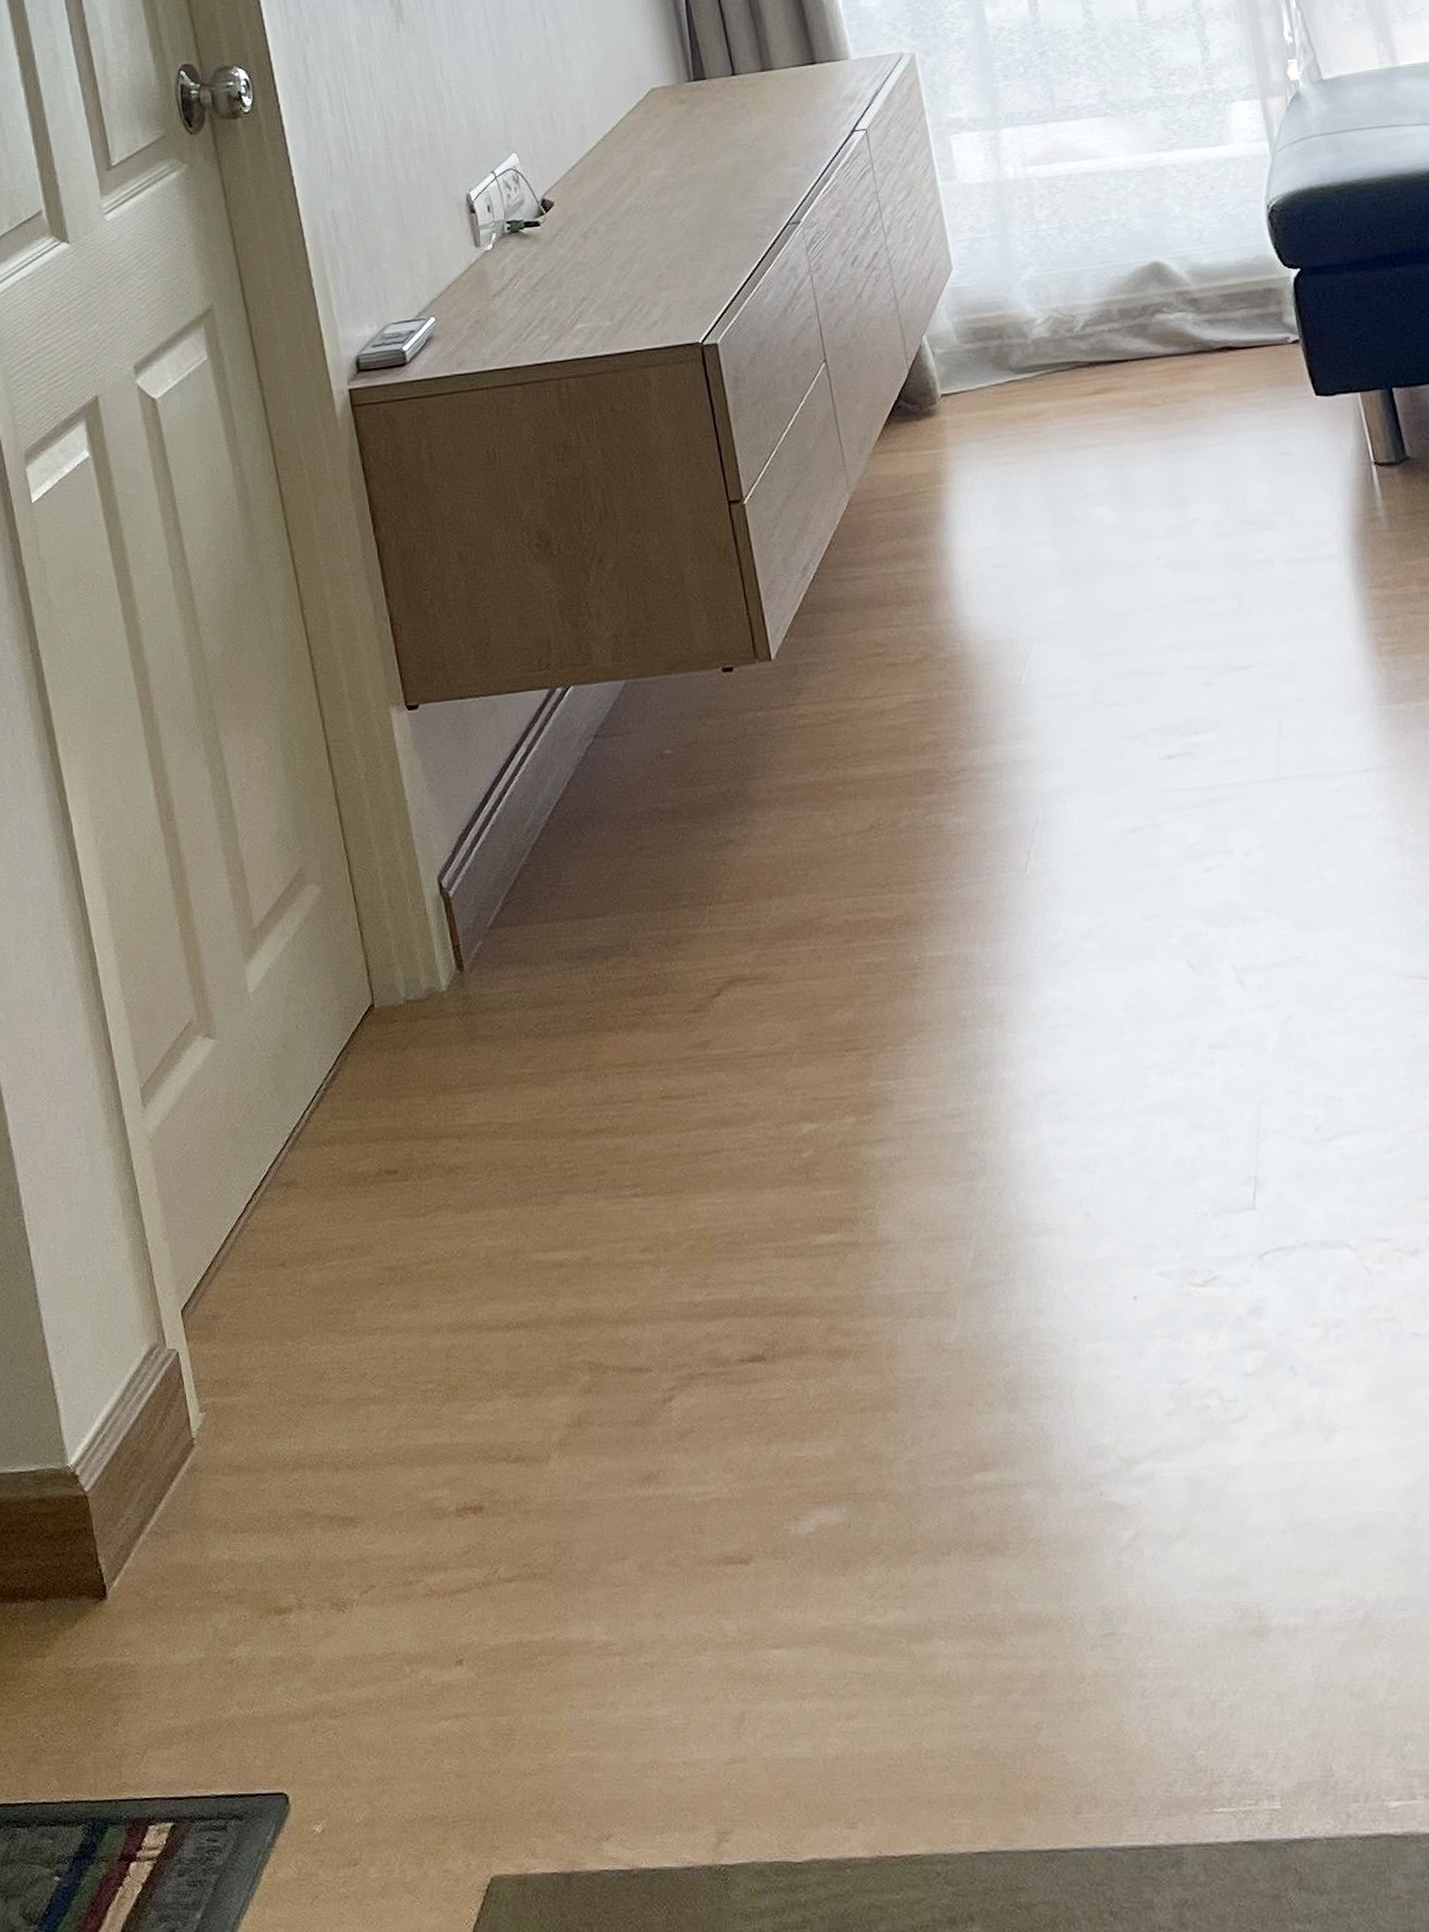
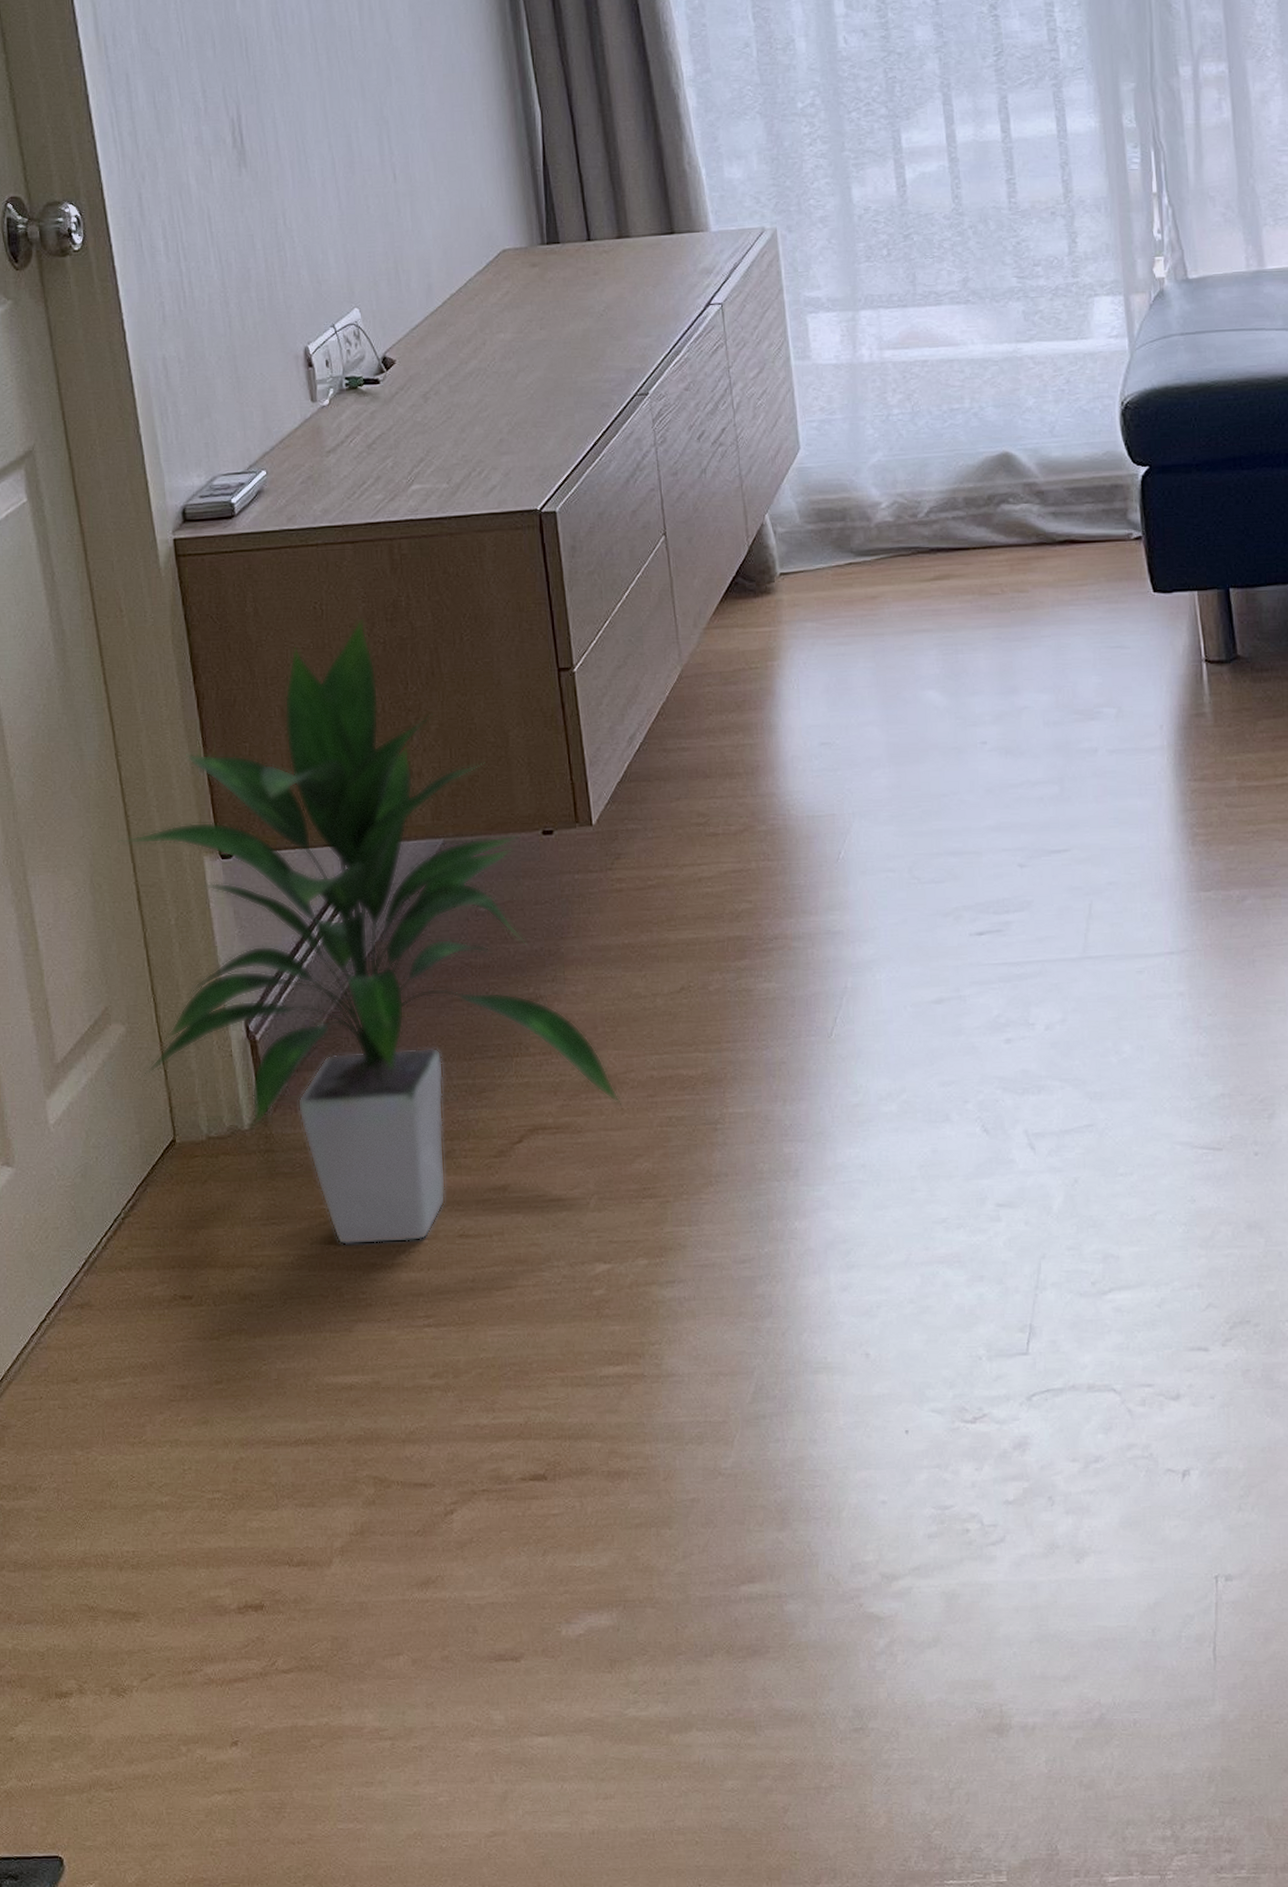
indoor plant: none [305,460,818,1111] -> present [117,619,621,1245]

